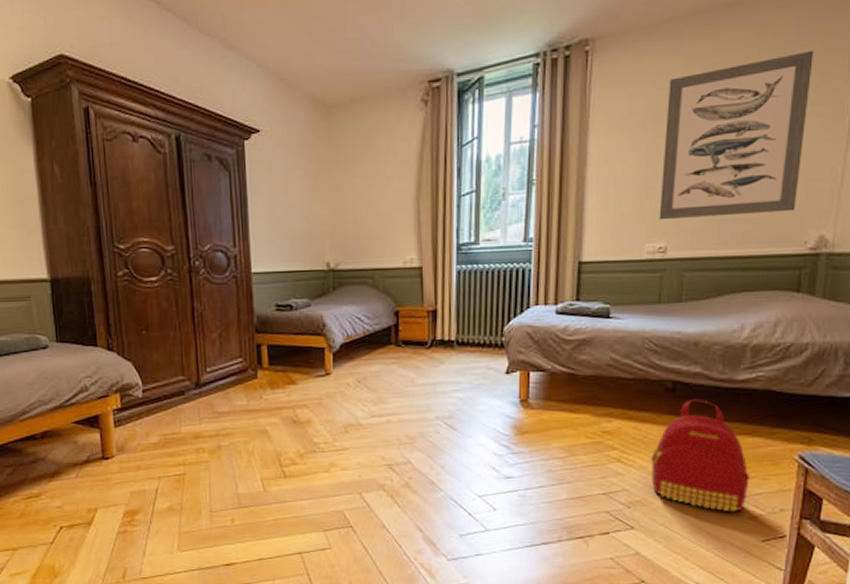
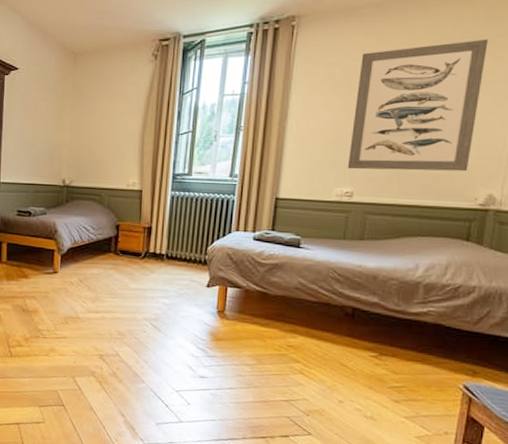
backpack: present [649,398,750,512] -> none [328,324,418,430]

